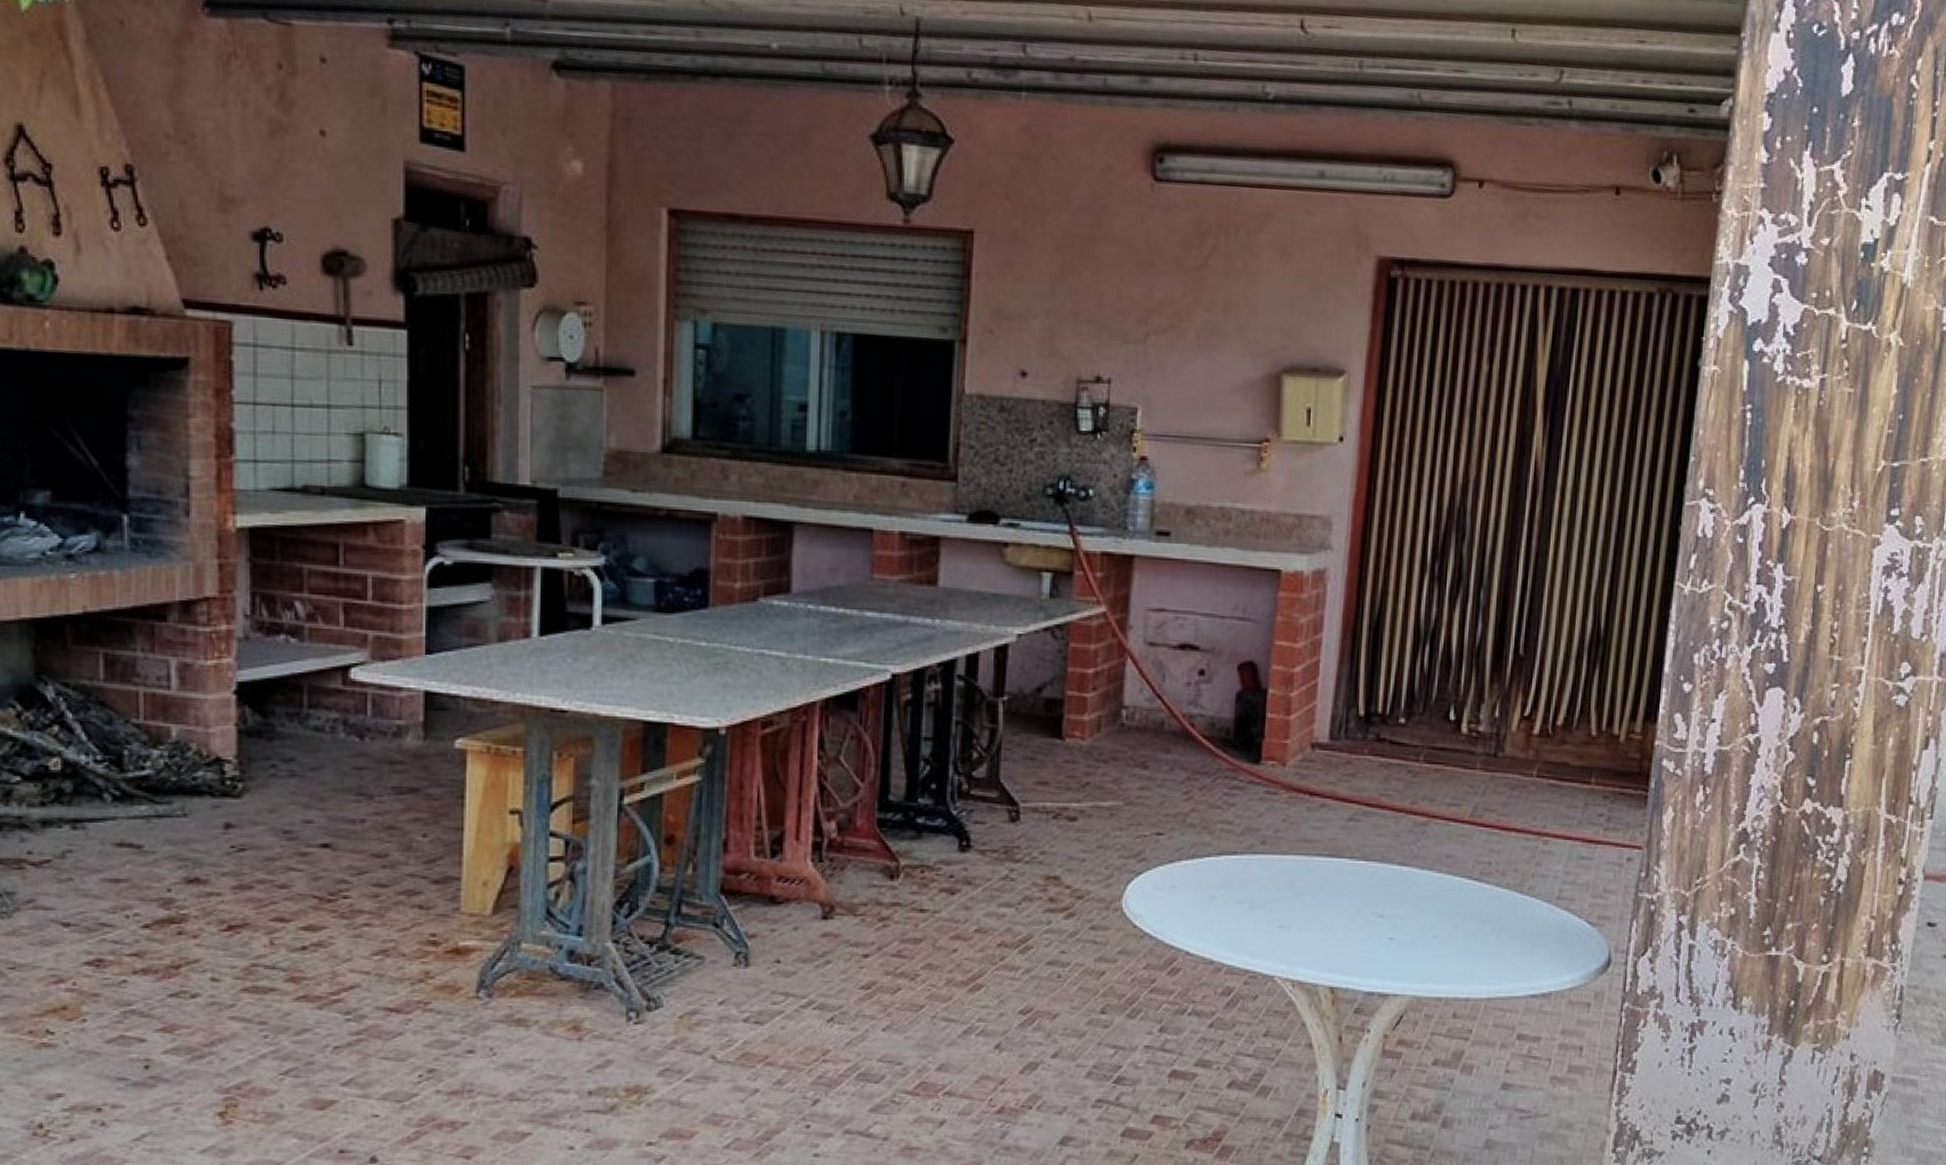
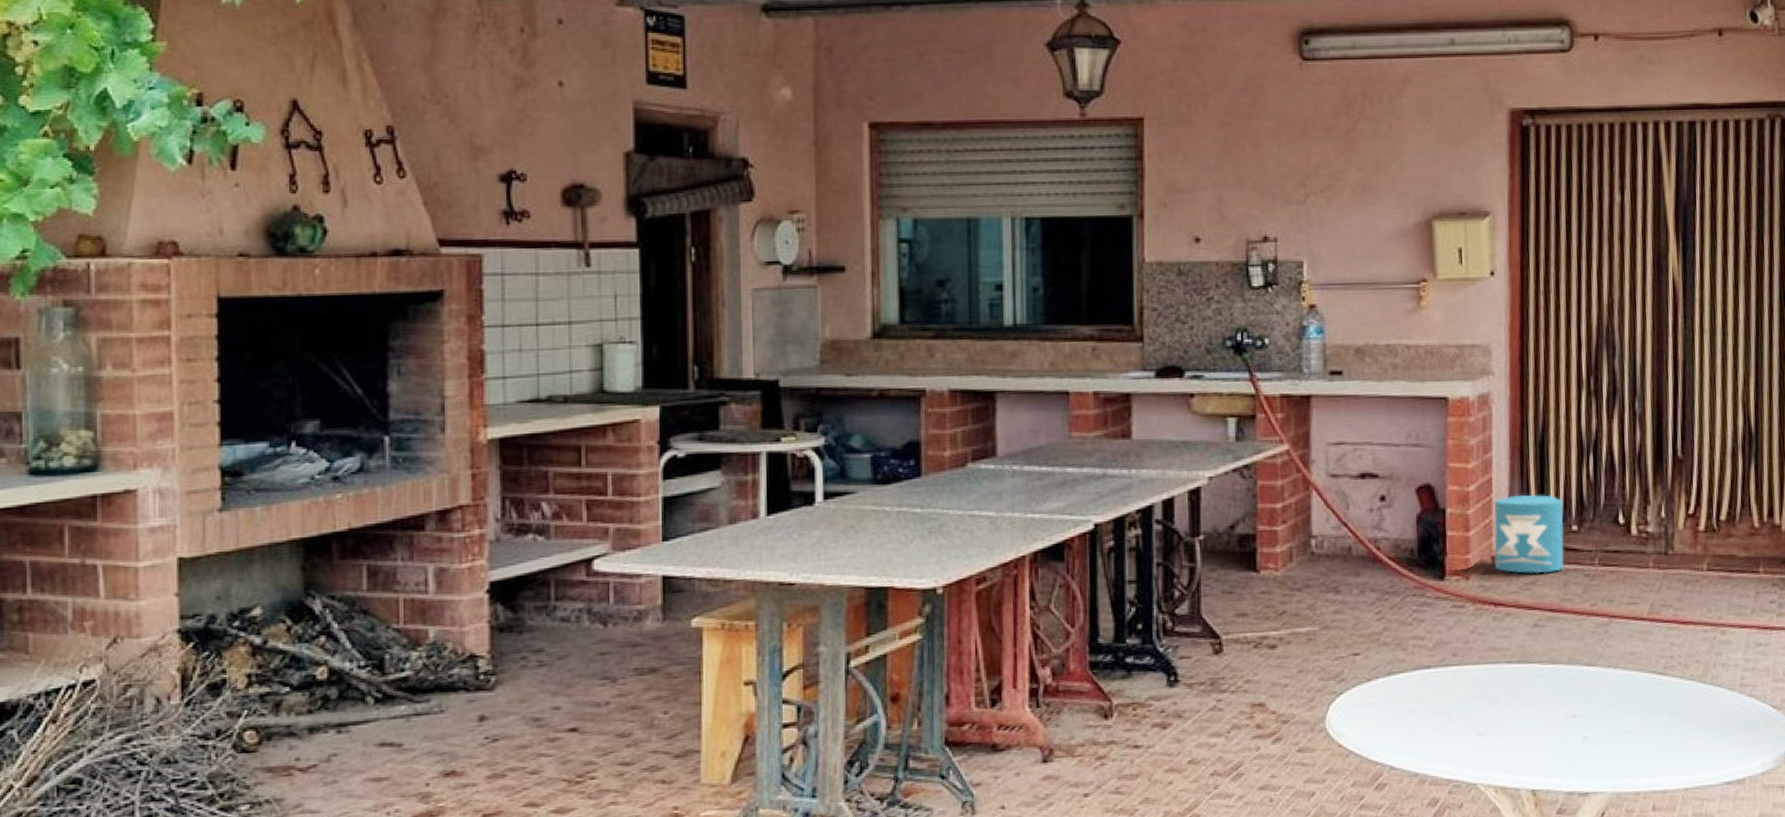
bucket: none [1314,680,1393,766] -> present [1493,494,1564,574]

